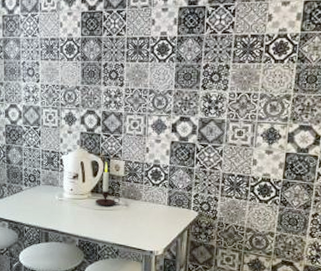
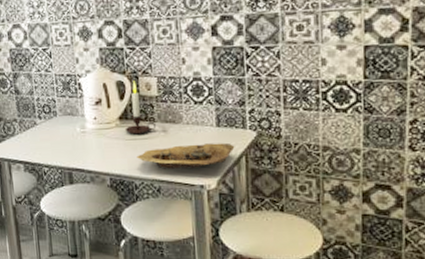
bowl: none [102,218,180,237] -> present [137,142,235,169]

